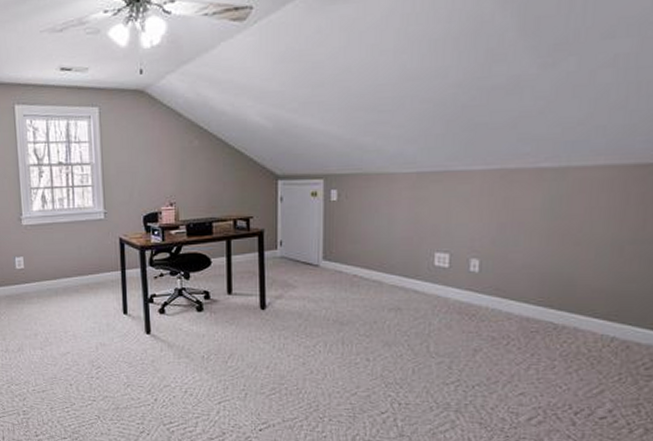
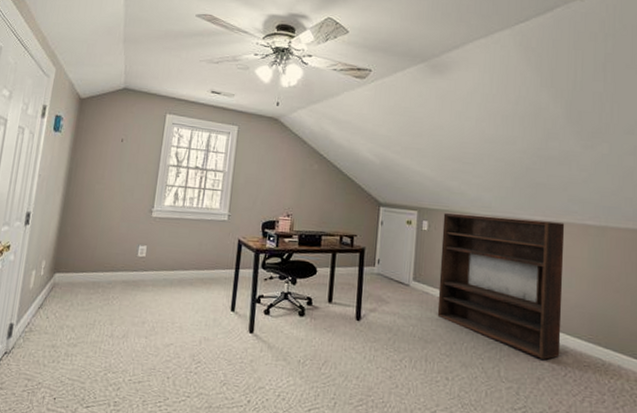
bookshelf: none [353,170,512,329] -> present [437,213,565,359]

